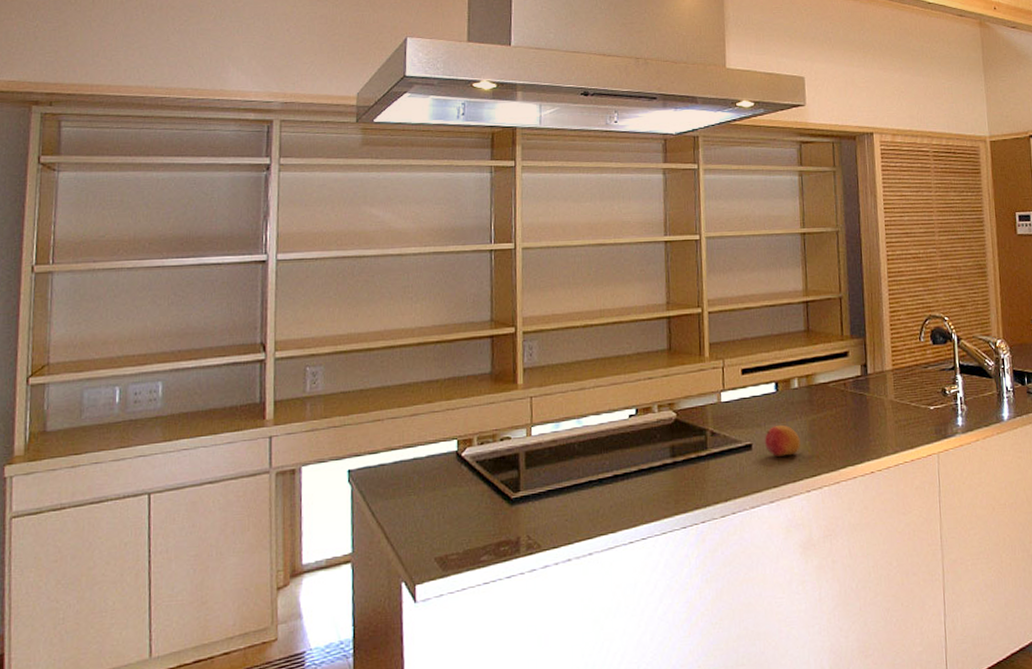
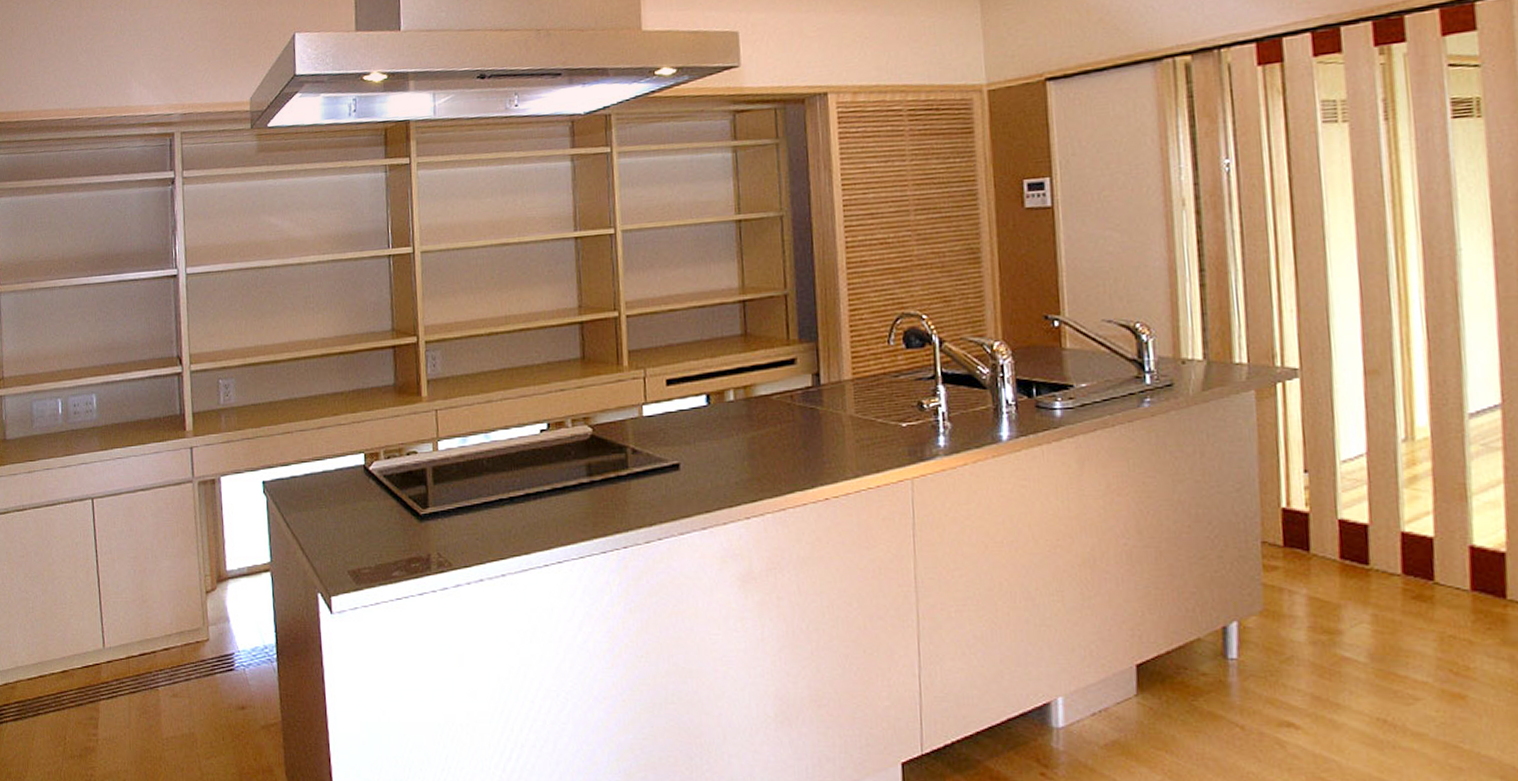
fruit: present [765,424,800,457] -> none [695,442,738,478]

